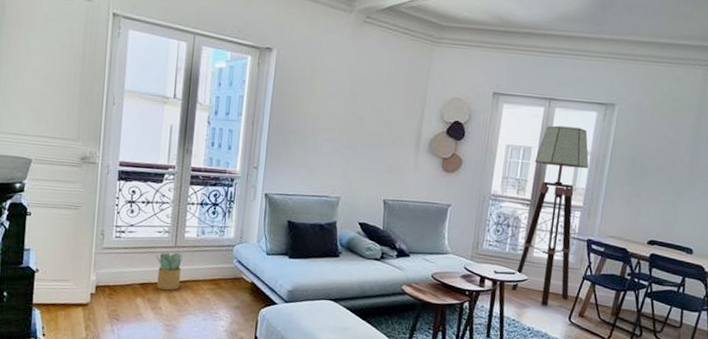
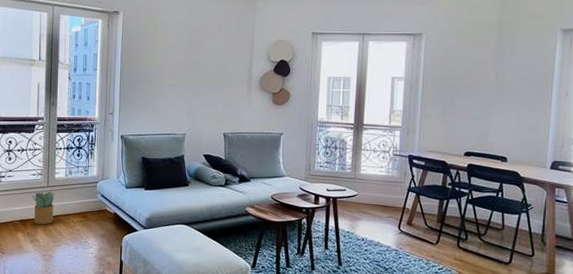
floor lamp: present [511,125,589,306] -> none [343,57,404,217]

